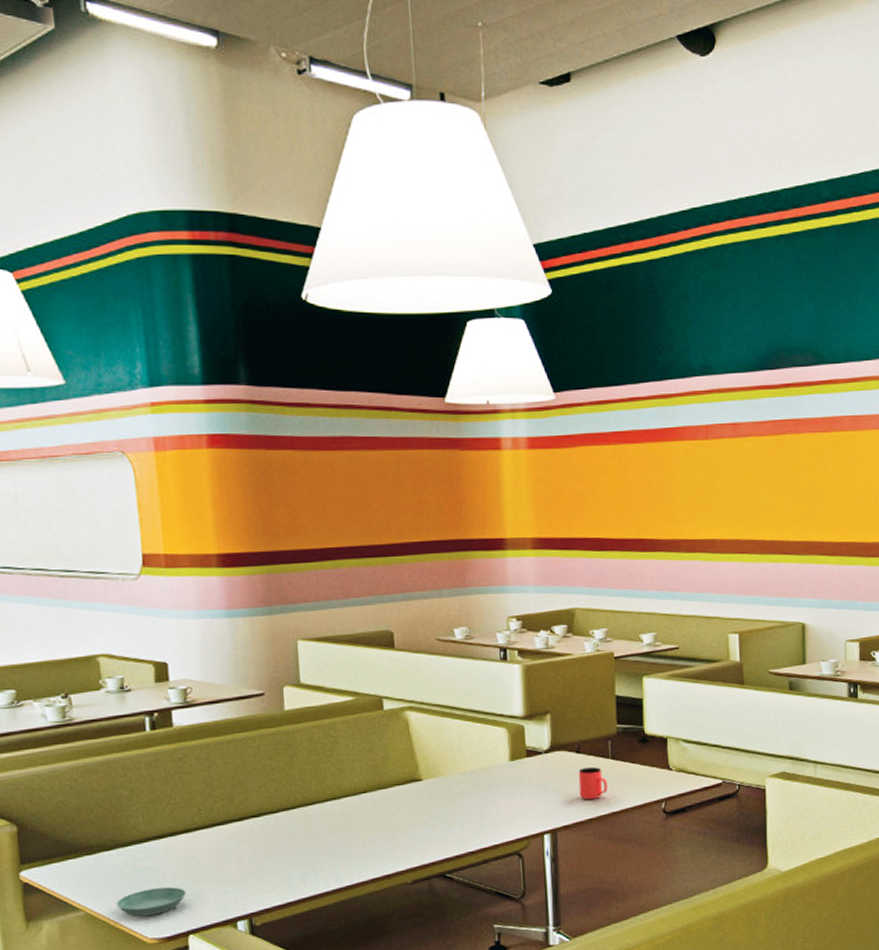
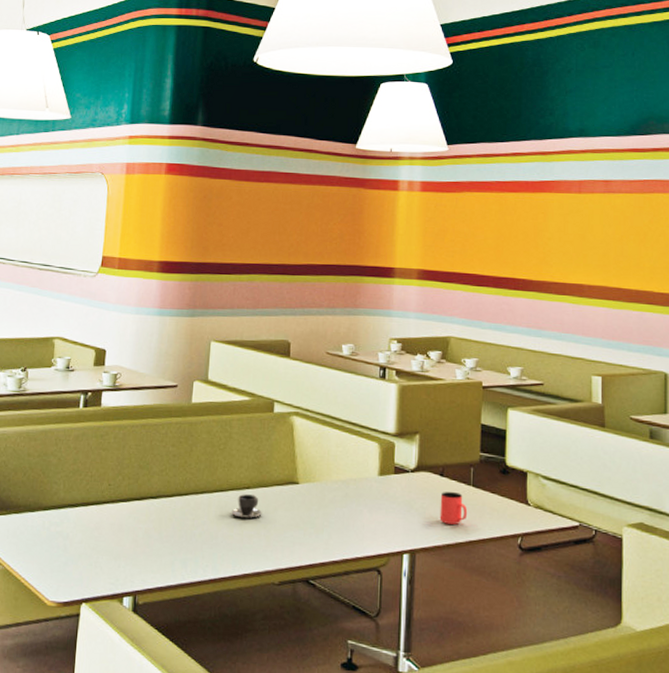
saucer: present [116,887,187,917] -> none [29,553,87,579]
teacup: none [348,798,384,824] -> present [231,494,262,518]

